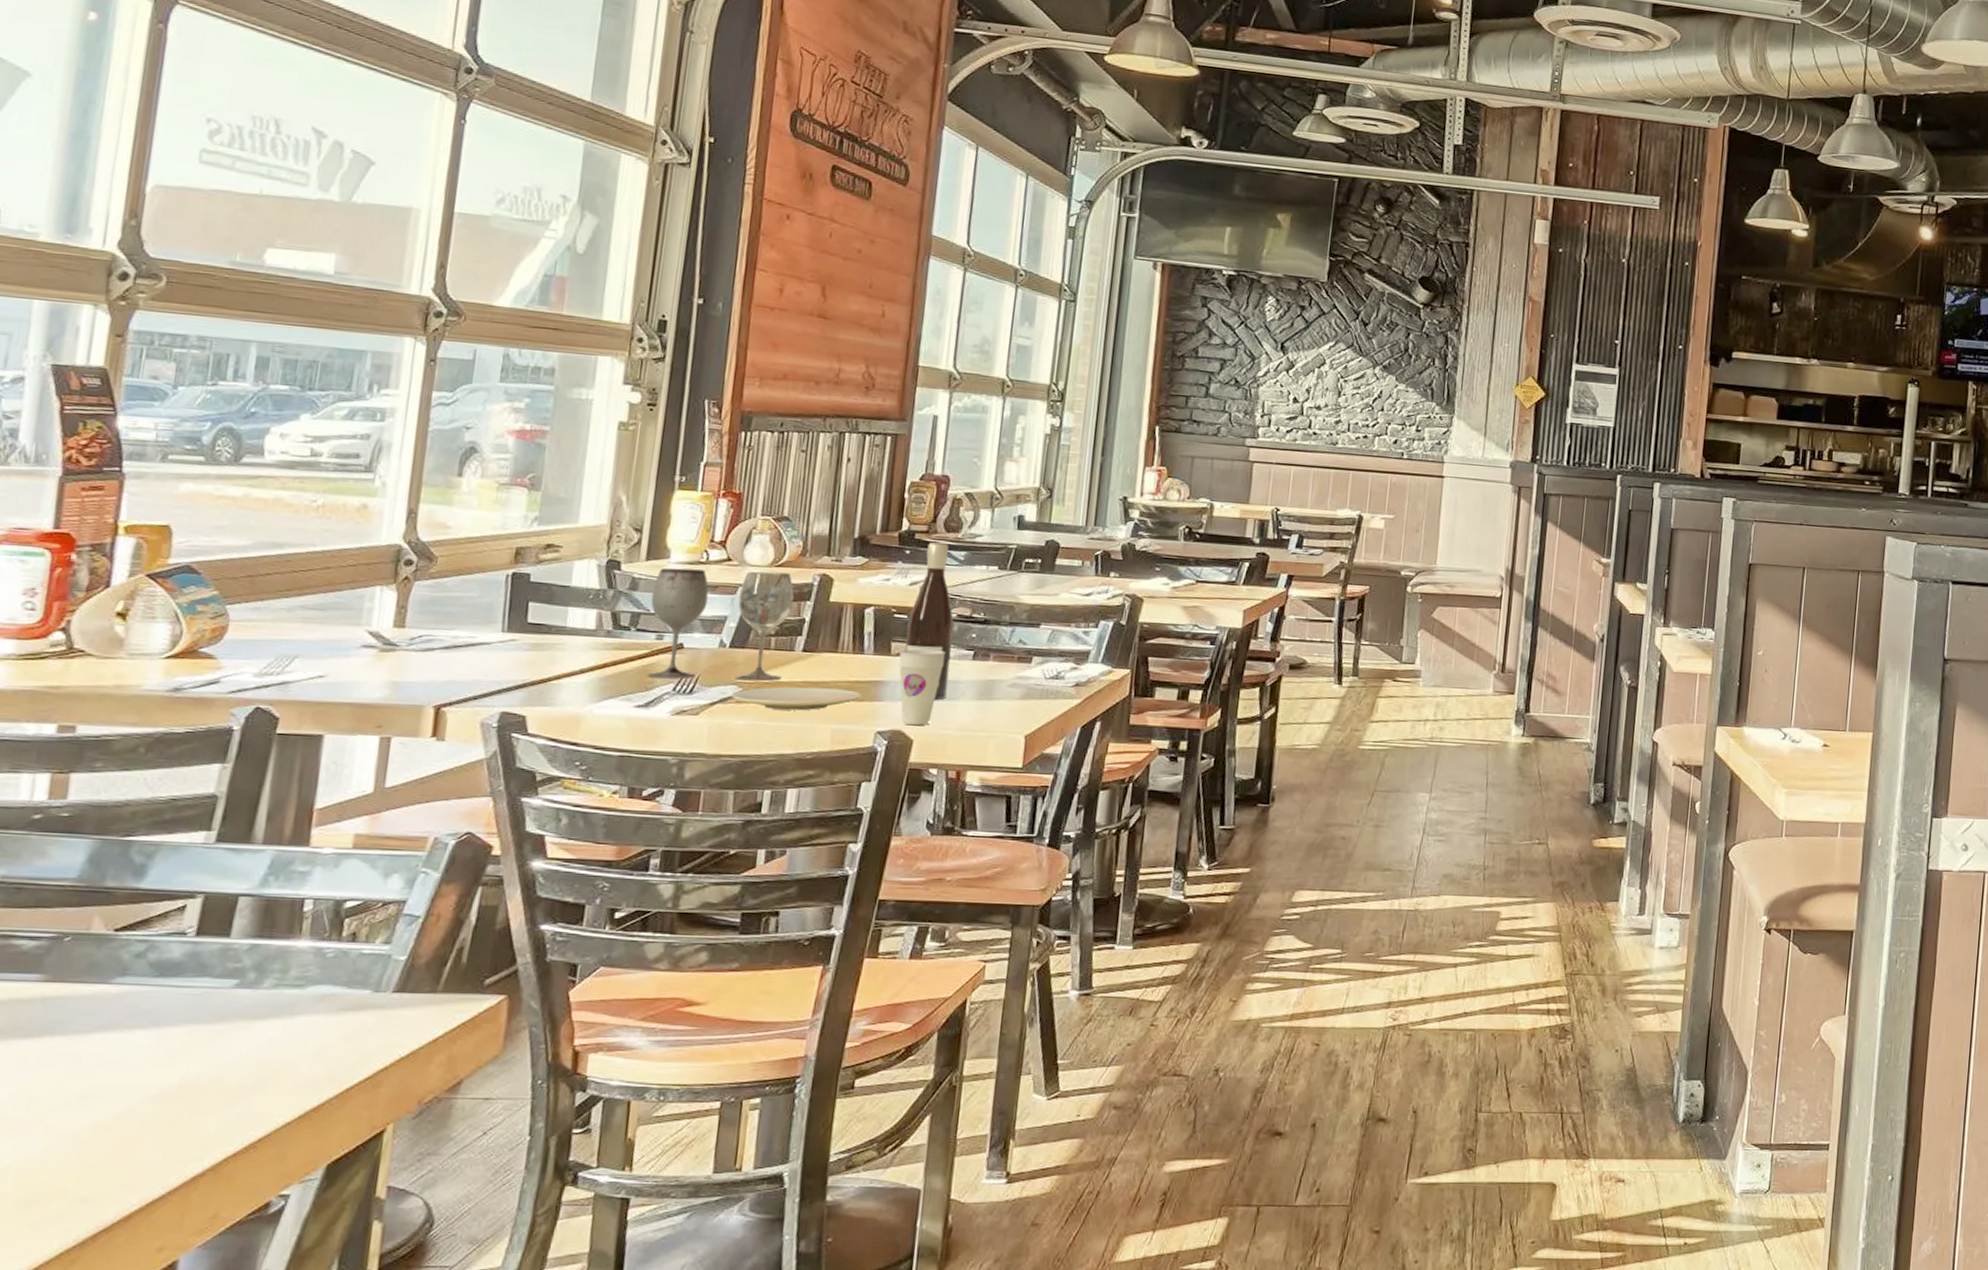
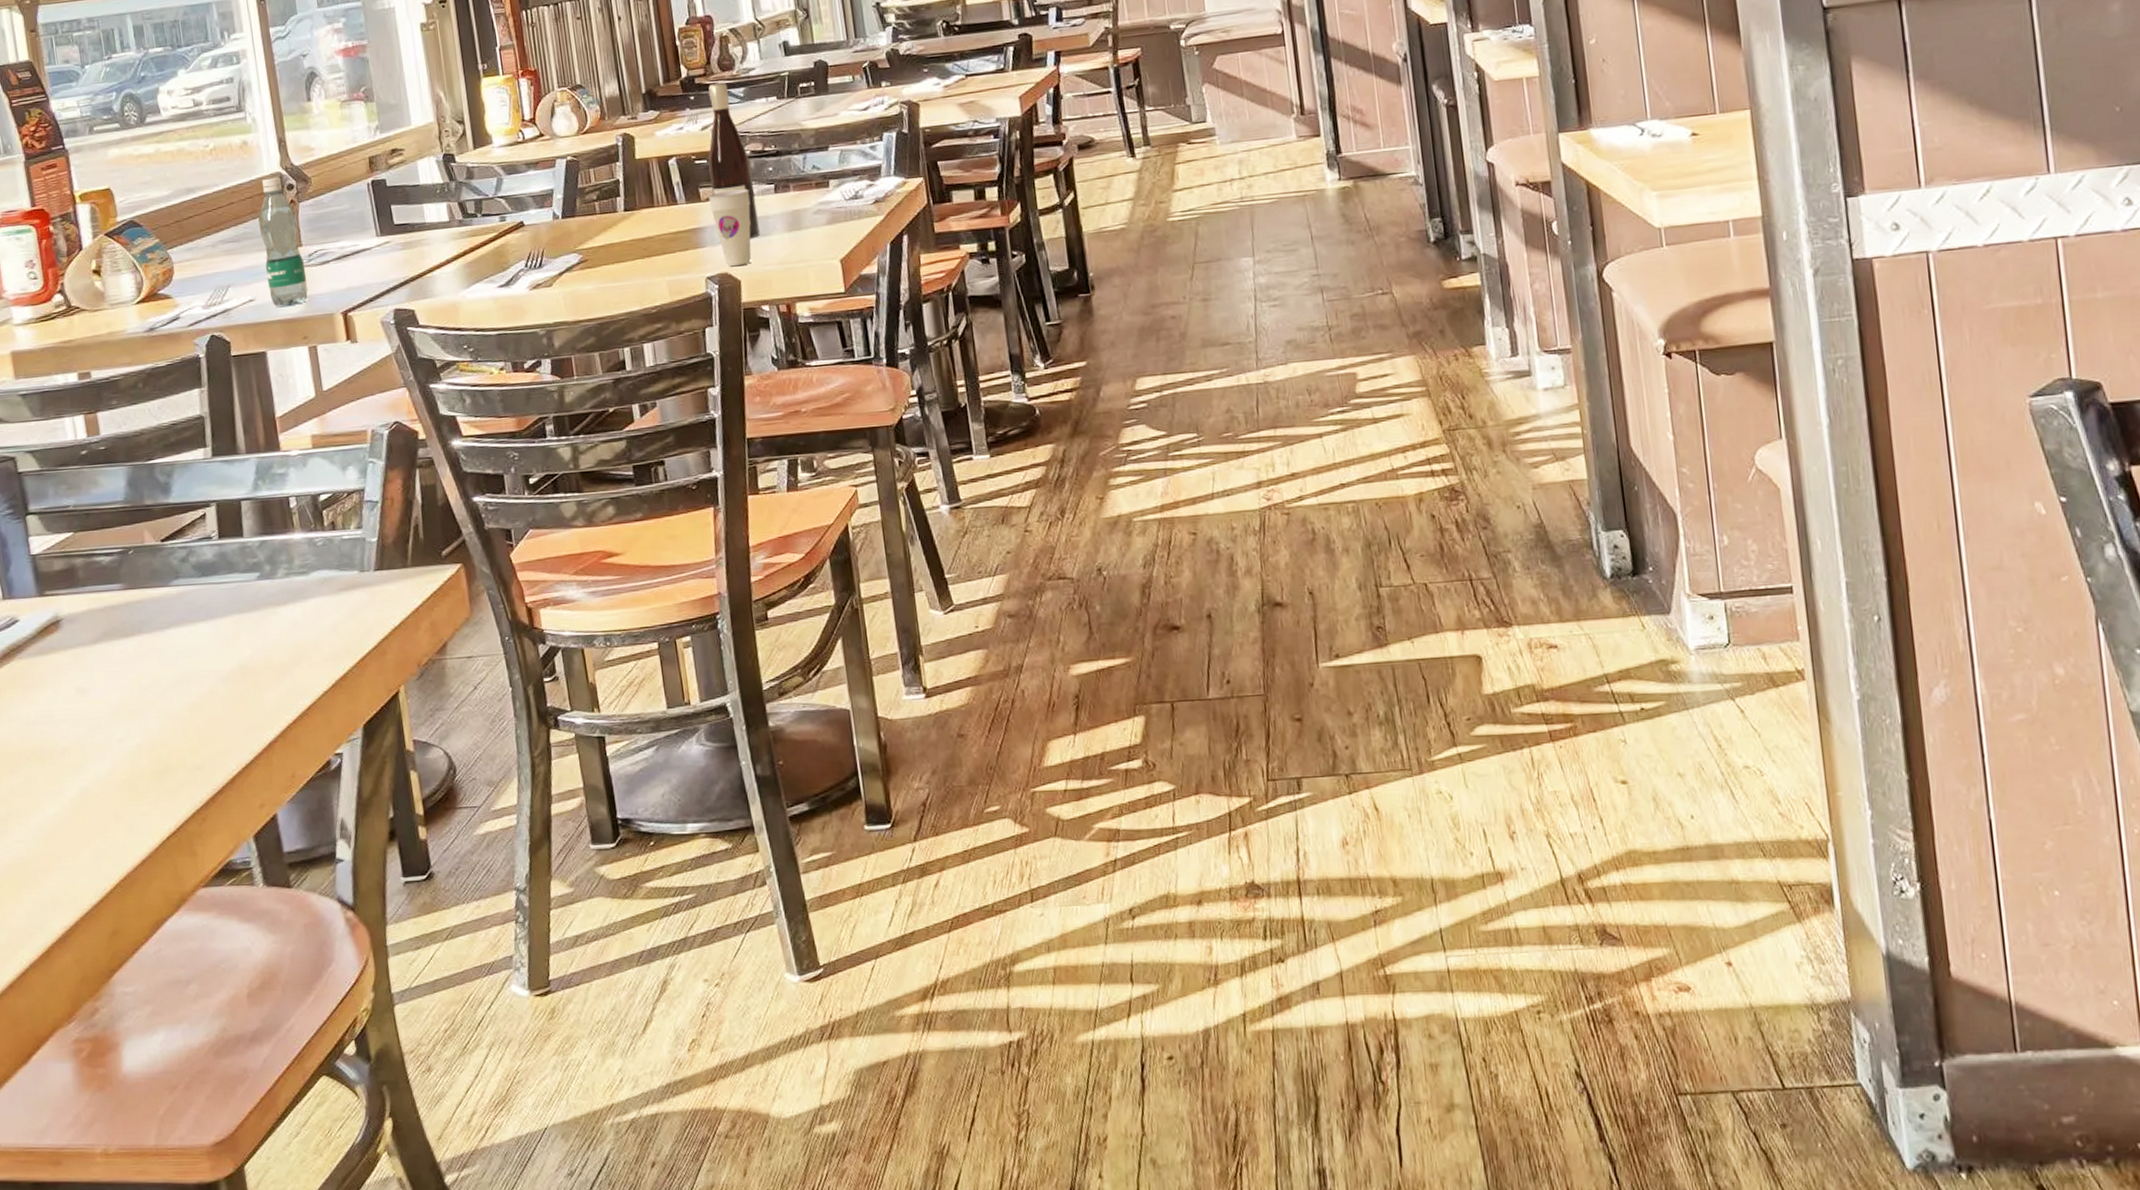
bottle: none [347,548,408,690] -> present [258,177,308,307]
wineglass: present [647,568,794,682] -> none [485,138,613,259]
plate: present [730,686,862,711] -> none [574,241,686,271]

